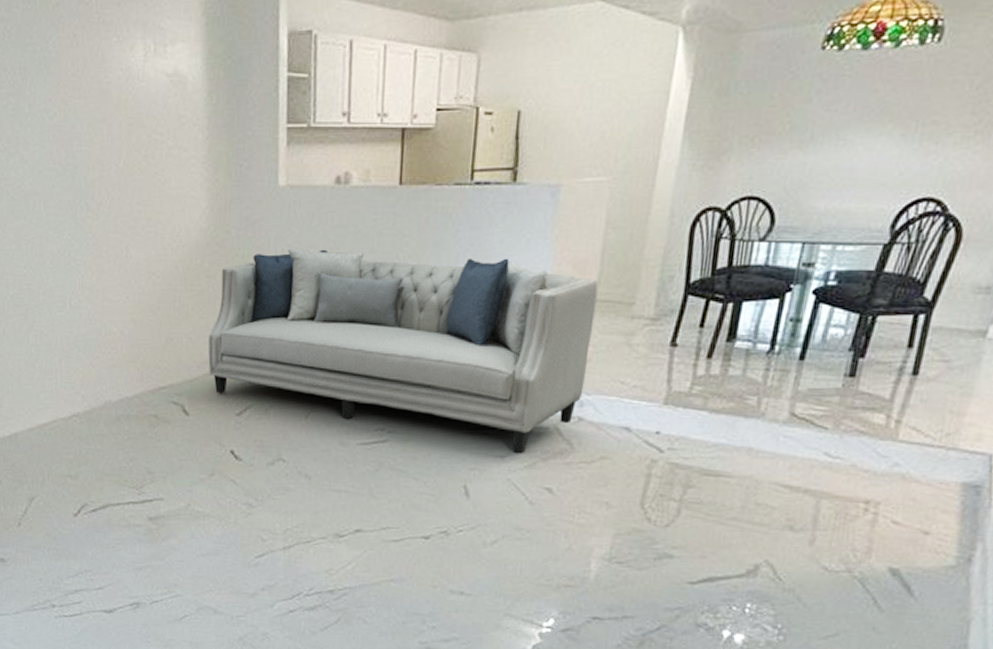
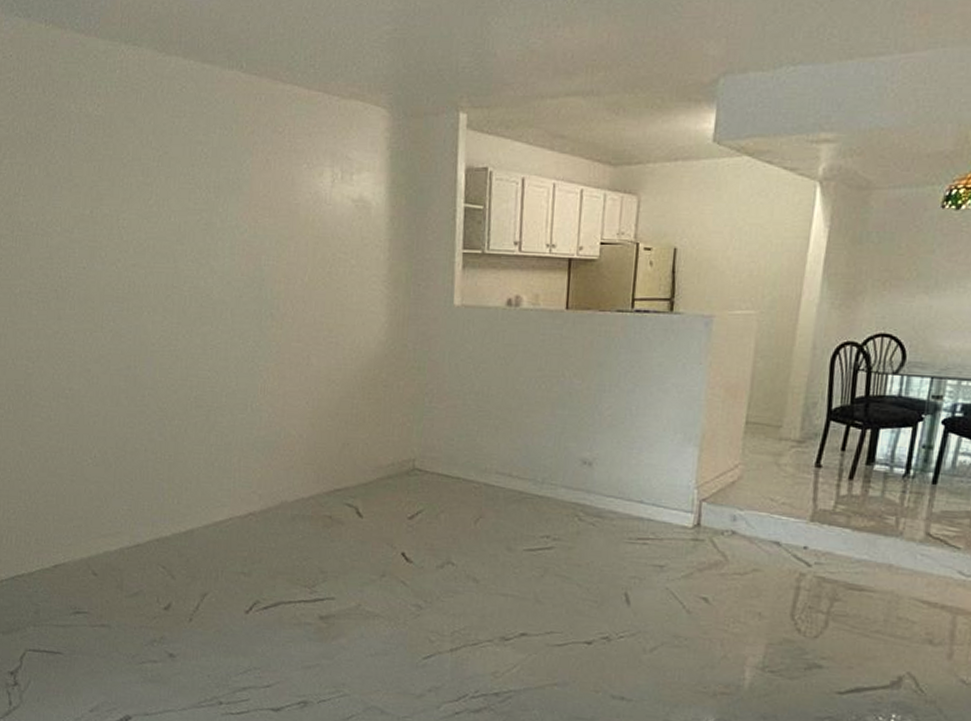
sofa: present [208,249,598,454] -> none [382,363,748,564]

